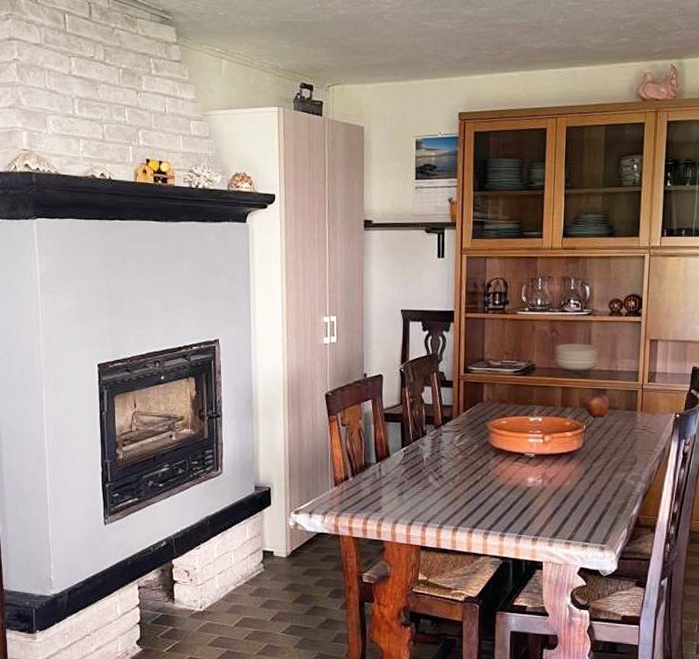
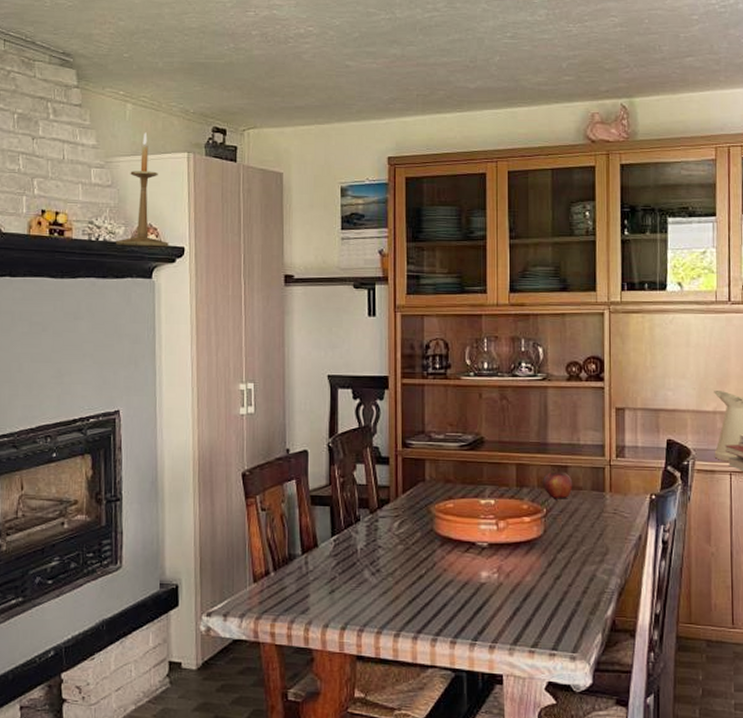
candlestick: none [213,87,261,194] -> present [115,132,169,247]
bowl: present [554,343,599,373] -> none [506,413,557,447]

